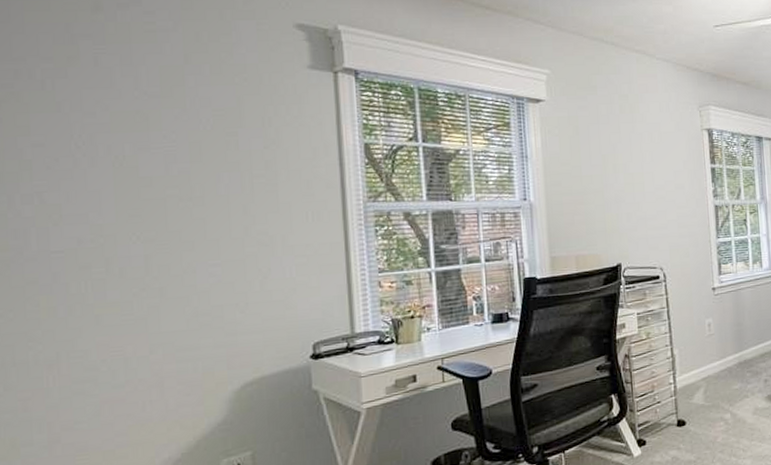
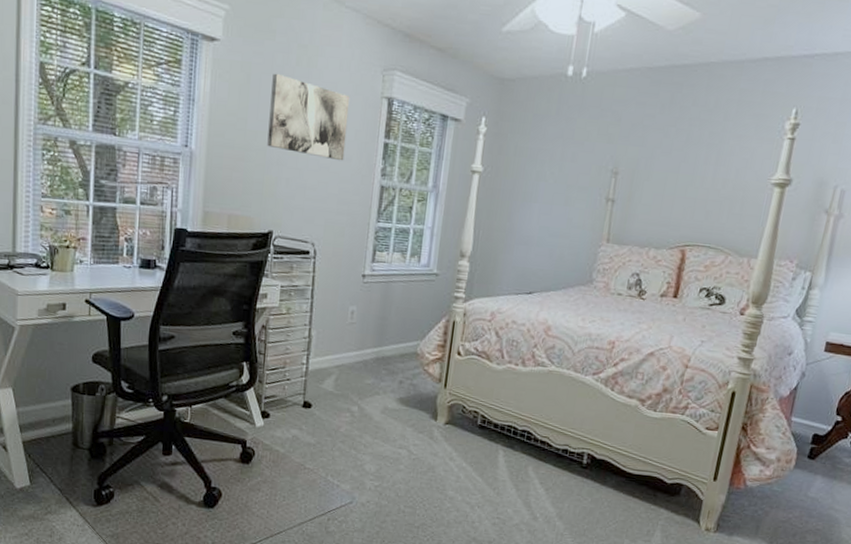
wall art: none [599,122,677,190] -> present [267,73,350,161]

